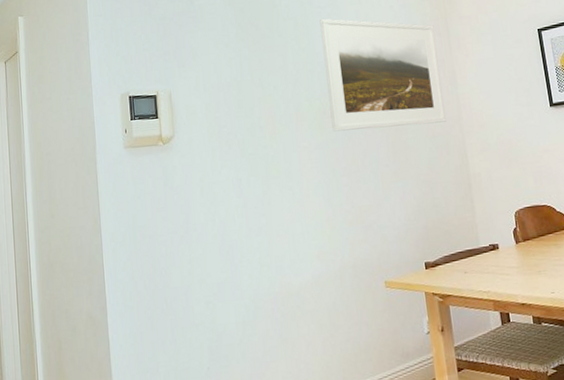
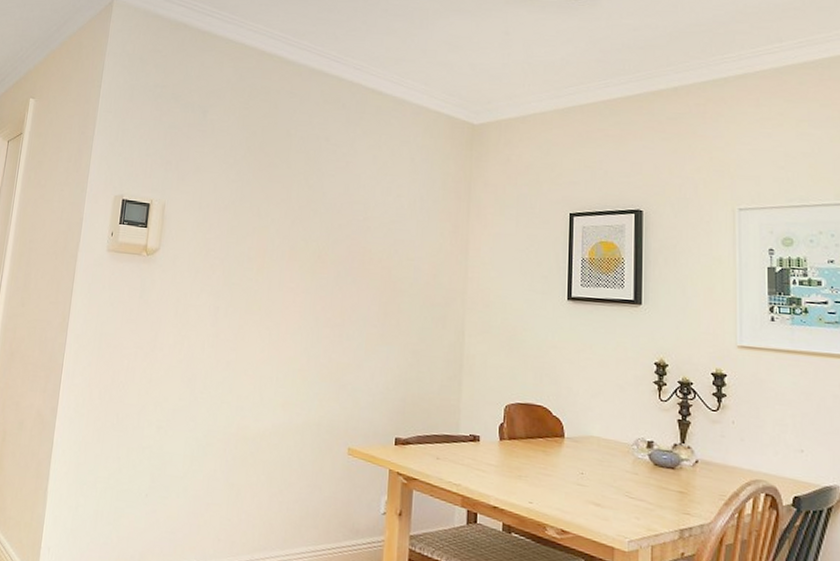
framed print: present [319,18,447,132] -> none [324,157,455,293]

